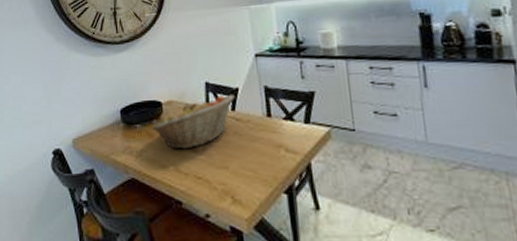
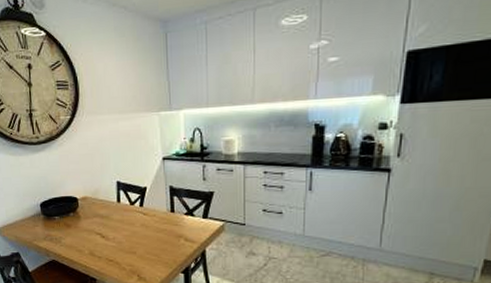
fruit basket: present [151,95,235,150] -> none [68,193,143,238]

